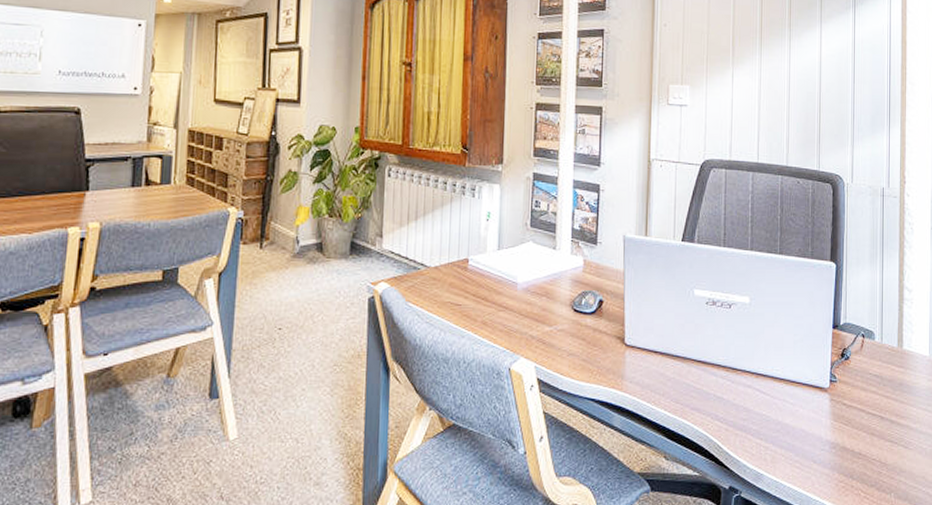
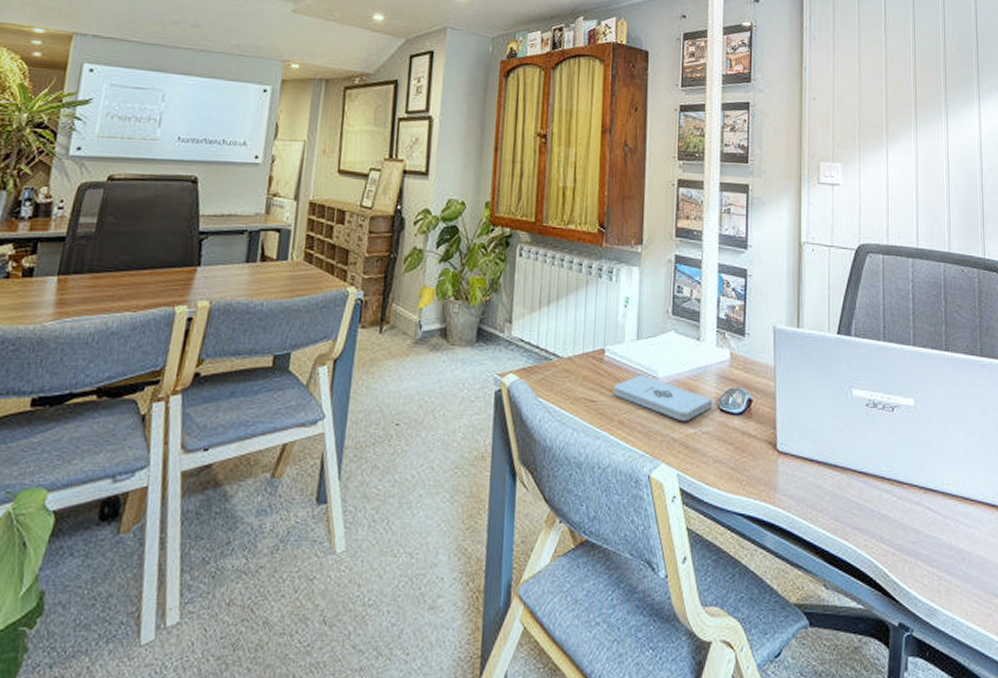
notepad: none [477,280,567,321] -> present [614,374,712,422]

